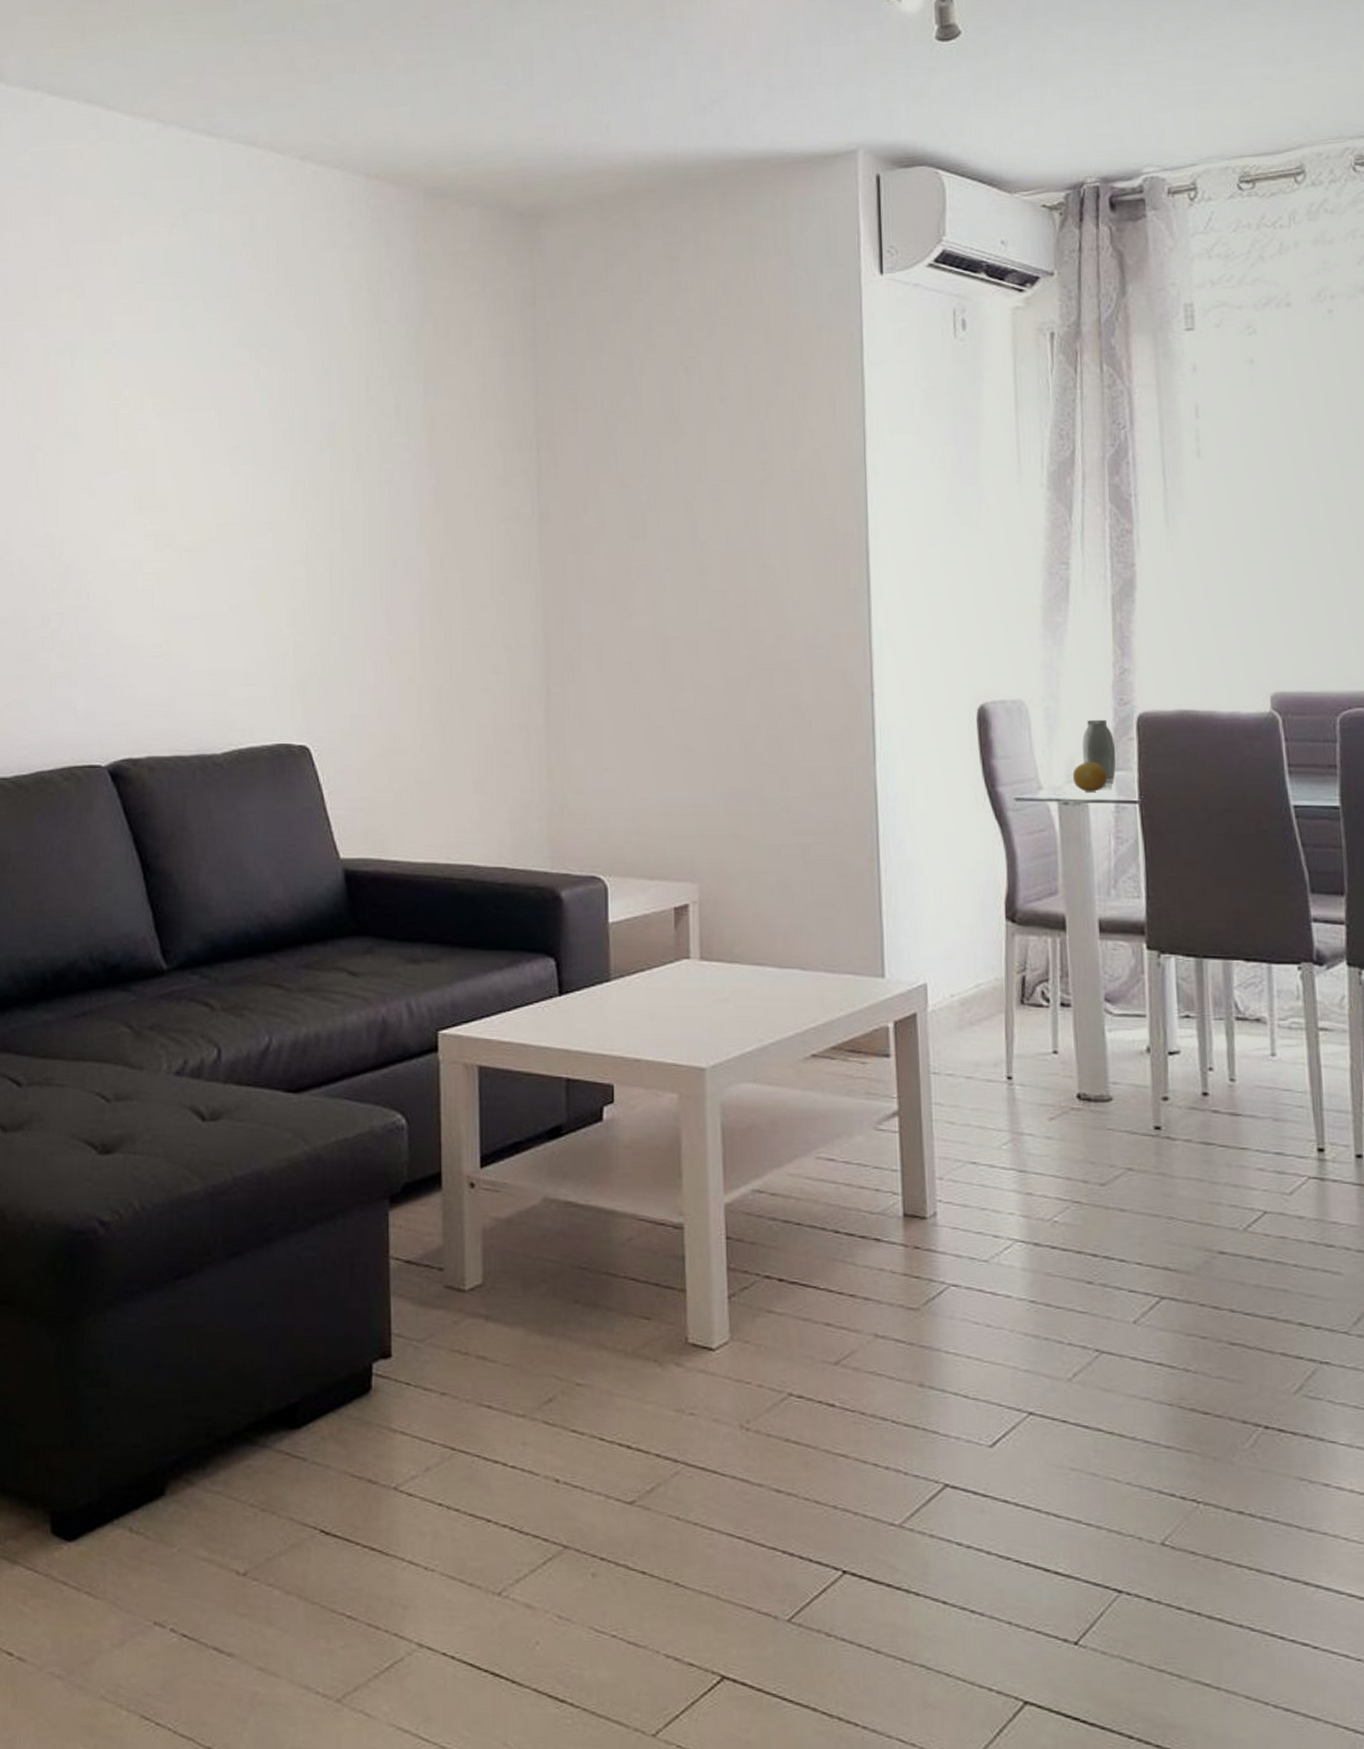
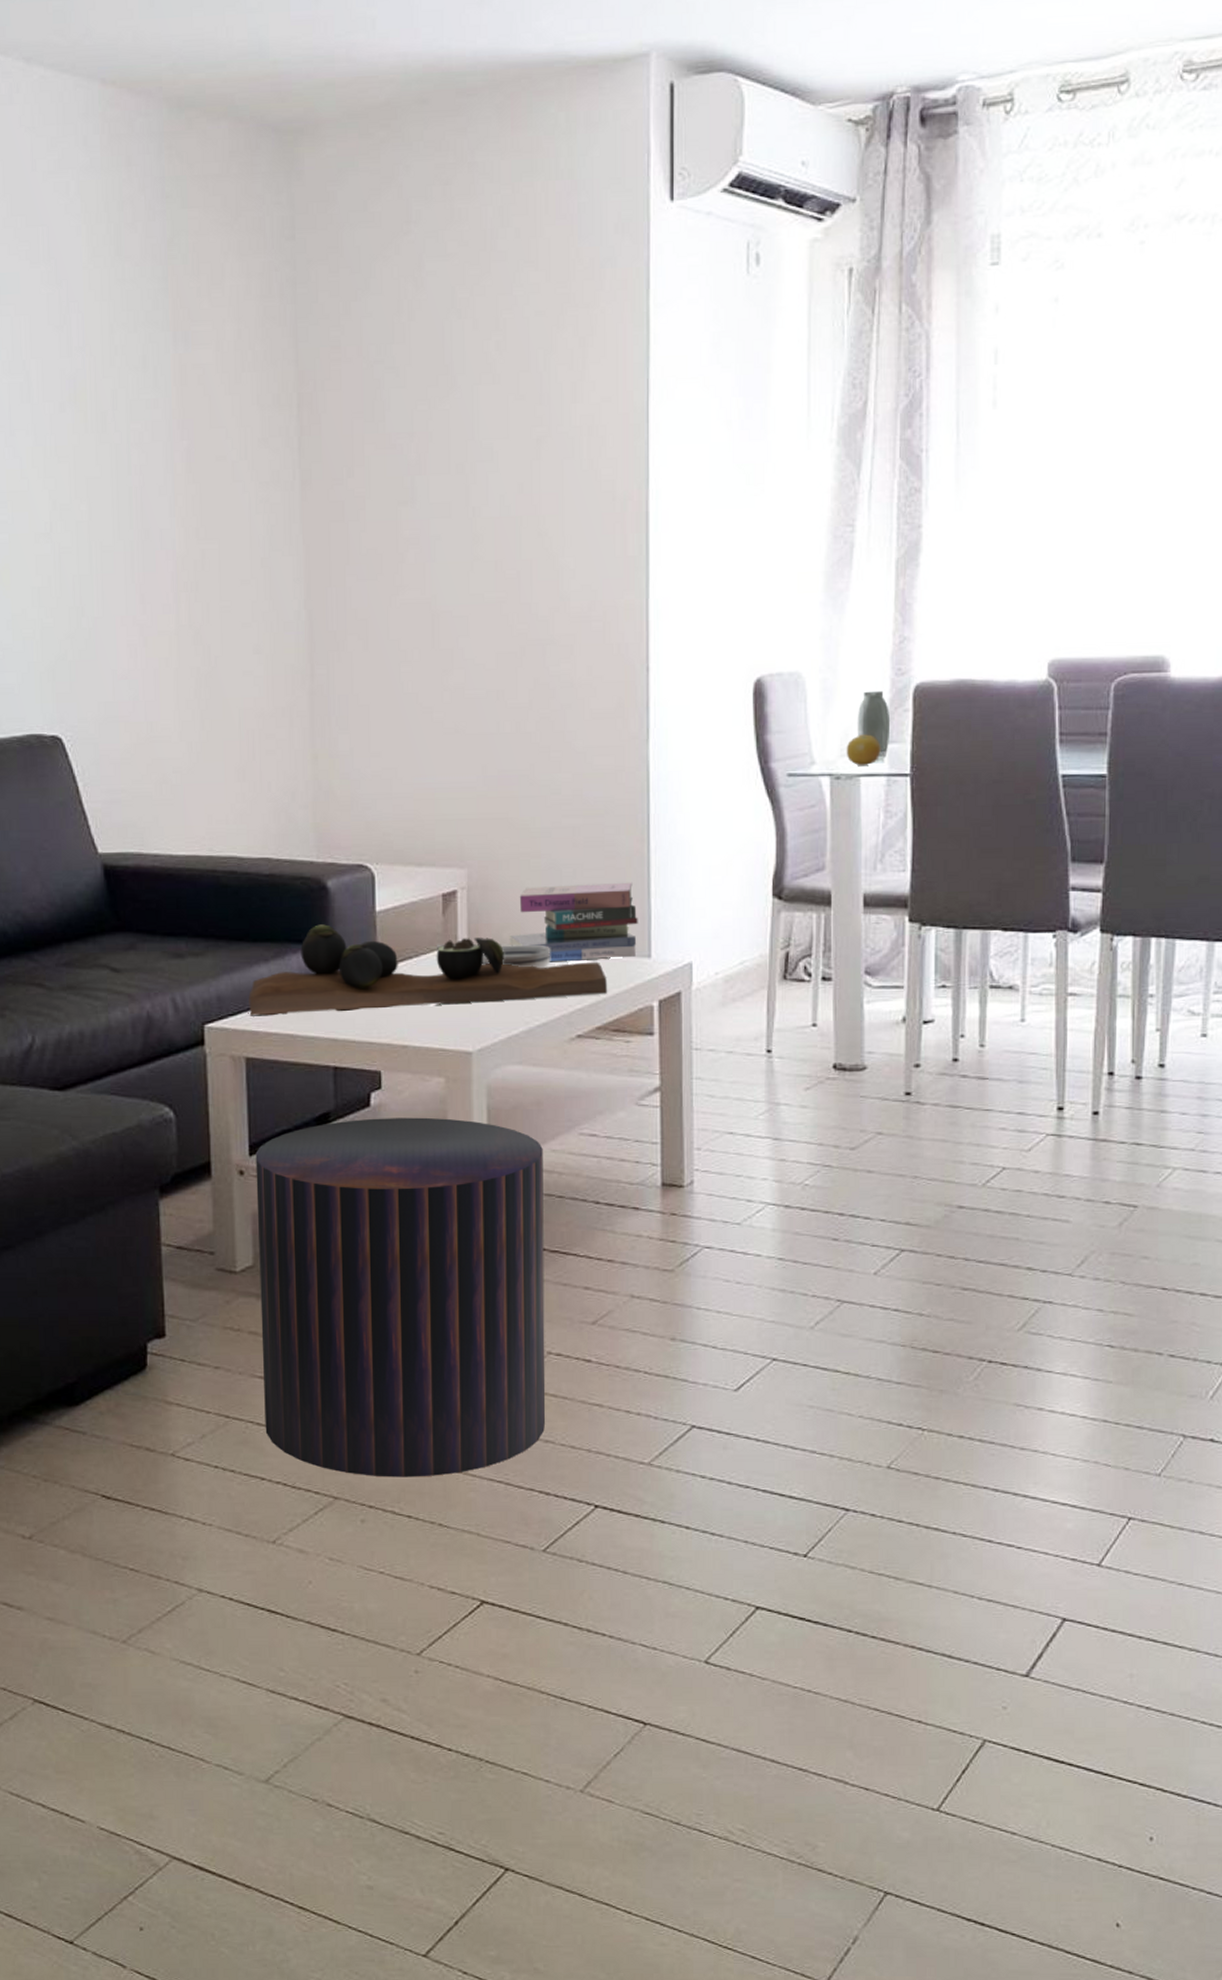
decorative tray: none [482,934,841,1023] -> present [249,924,607,1015]
pouf: none [487,1133,788,1528] -> present [255,1117,546,1477]
bowl: none [714,960,784,986] -> present [482,944,551,969]
books: none [741,901,871,978] -> present [509,882,638,961]

